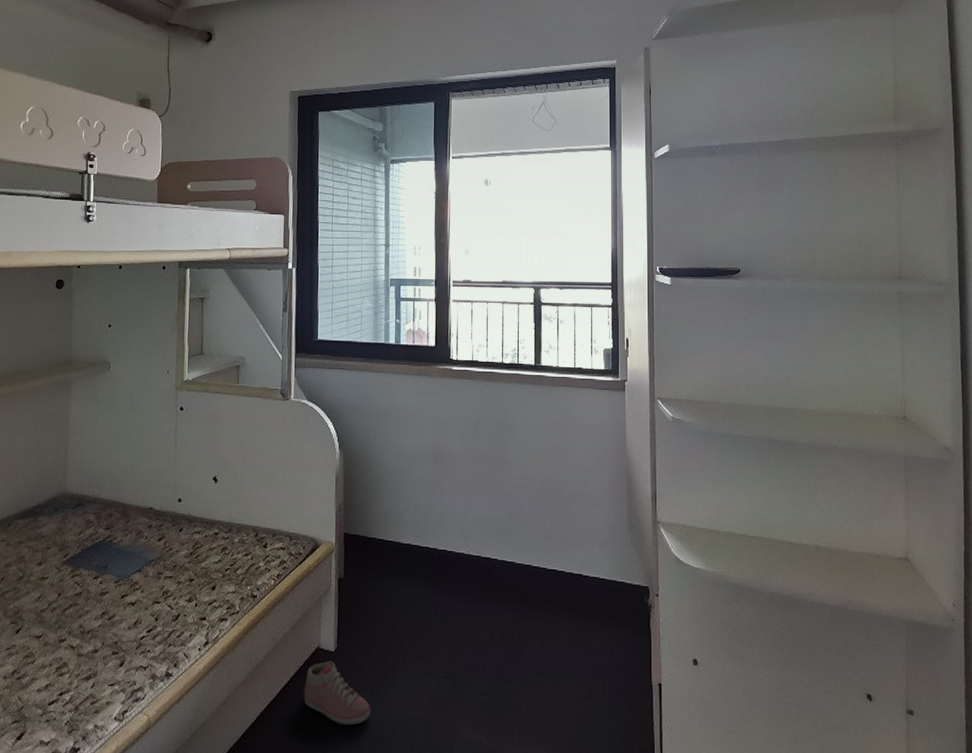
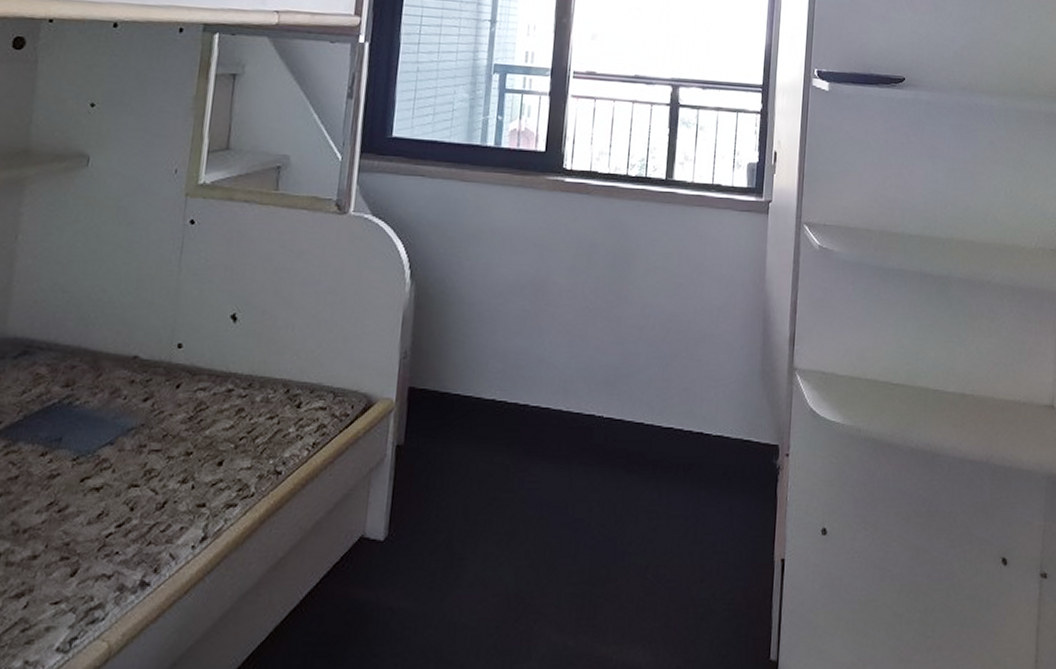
sneaker: present [304,660,371,726] -> none [337,552,428,636]

